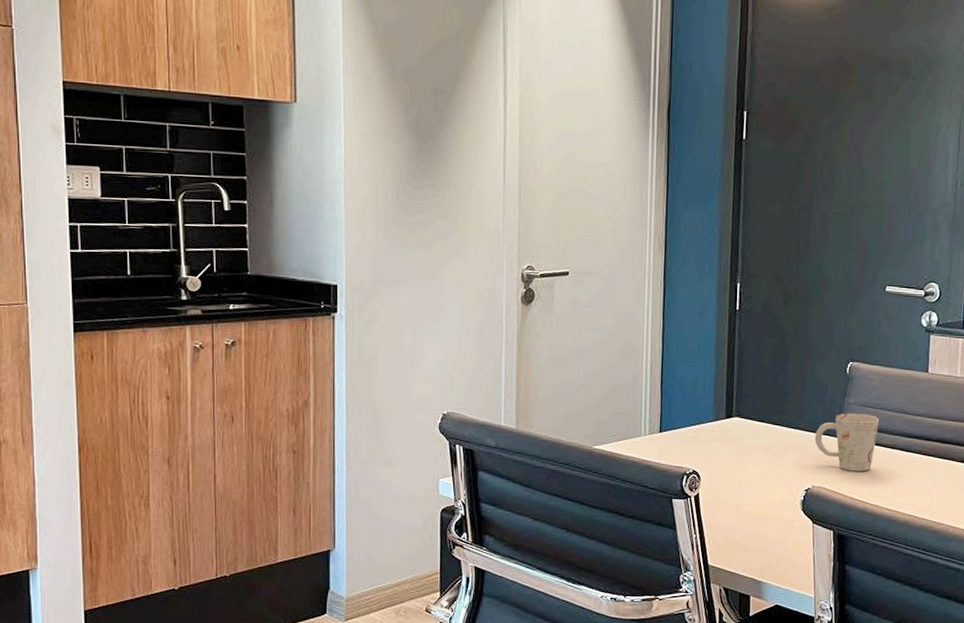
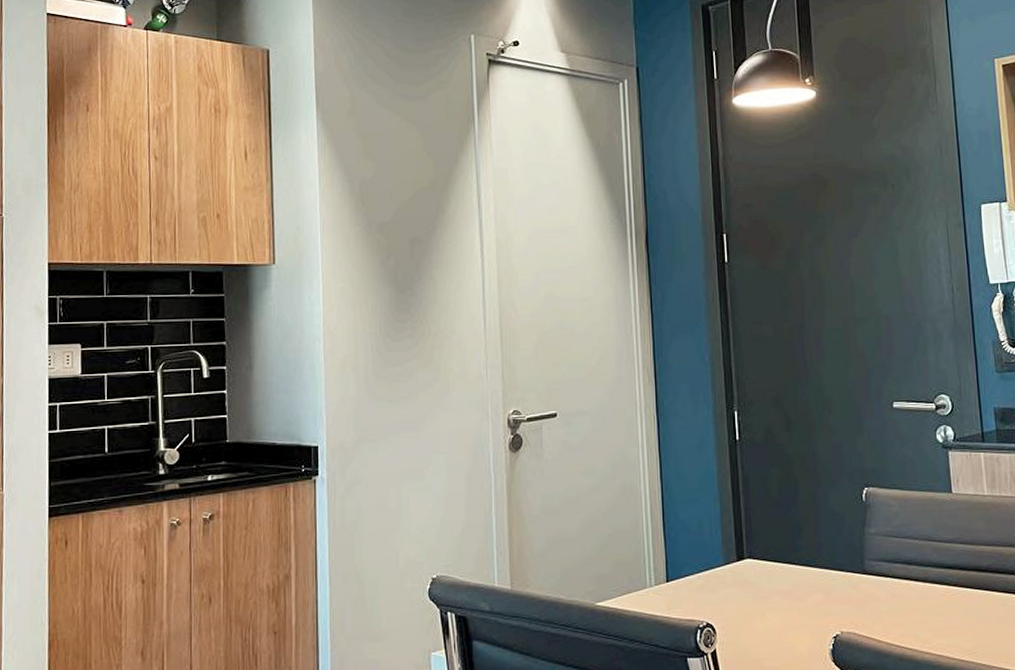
mug: present [814,413,880,472] -> none [836,544,906,612]

